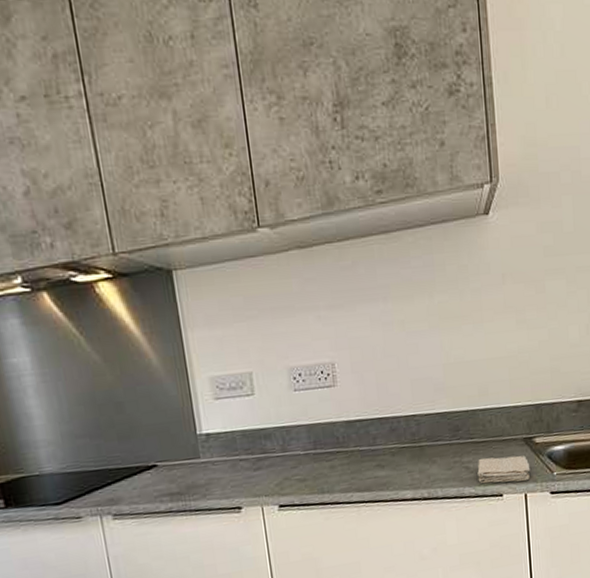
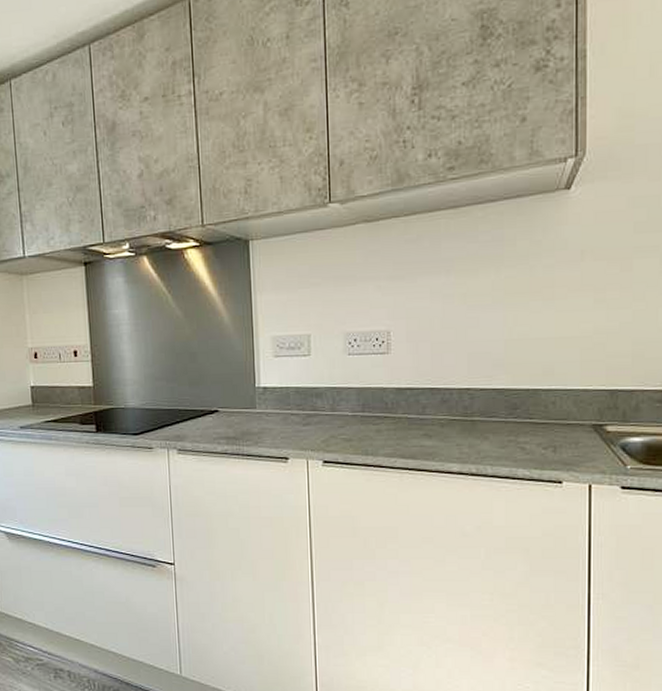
washcloth: present [477,455,531,484] -> none [534,440,598,471]

